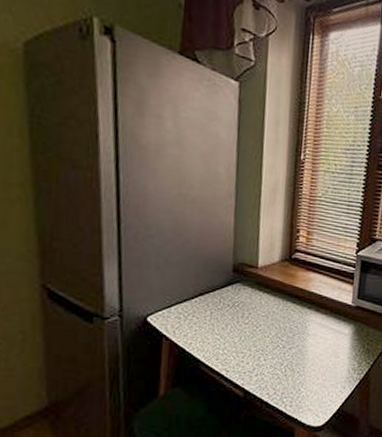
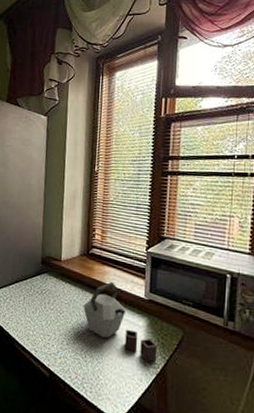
kettle: none [283,289,363,370] -> present [83,281,158,363]

